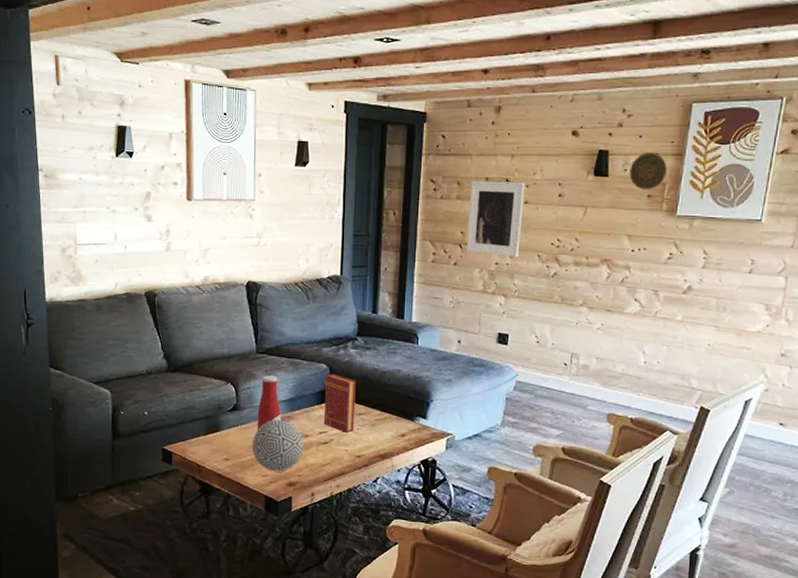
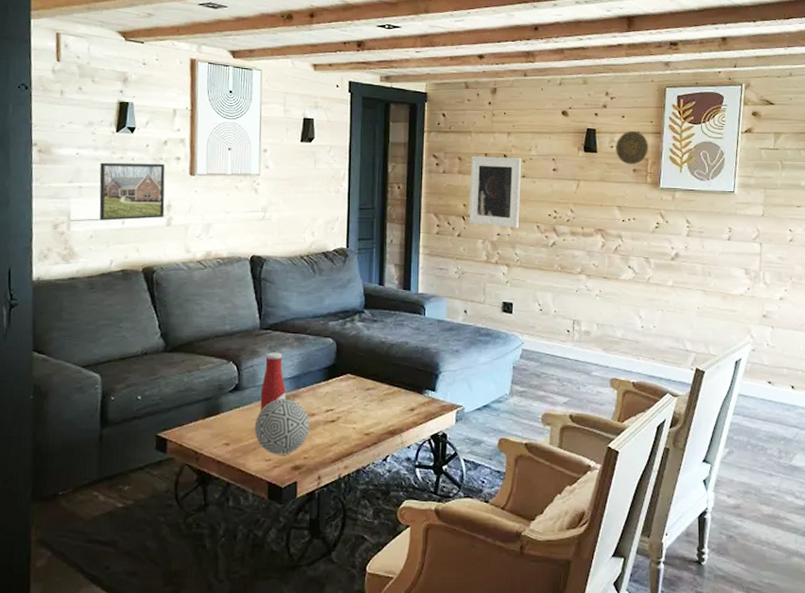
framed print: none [102,187,164,245] -> present [99,162,166,221]
book: present [323,374,356,433] -> none [330,349,363,409]

